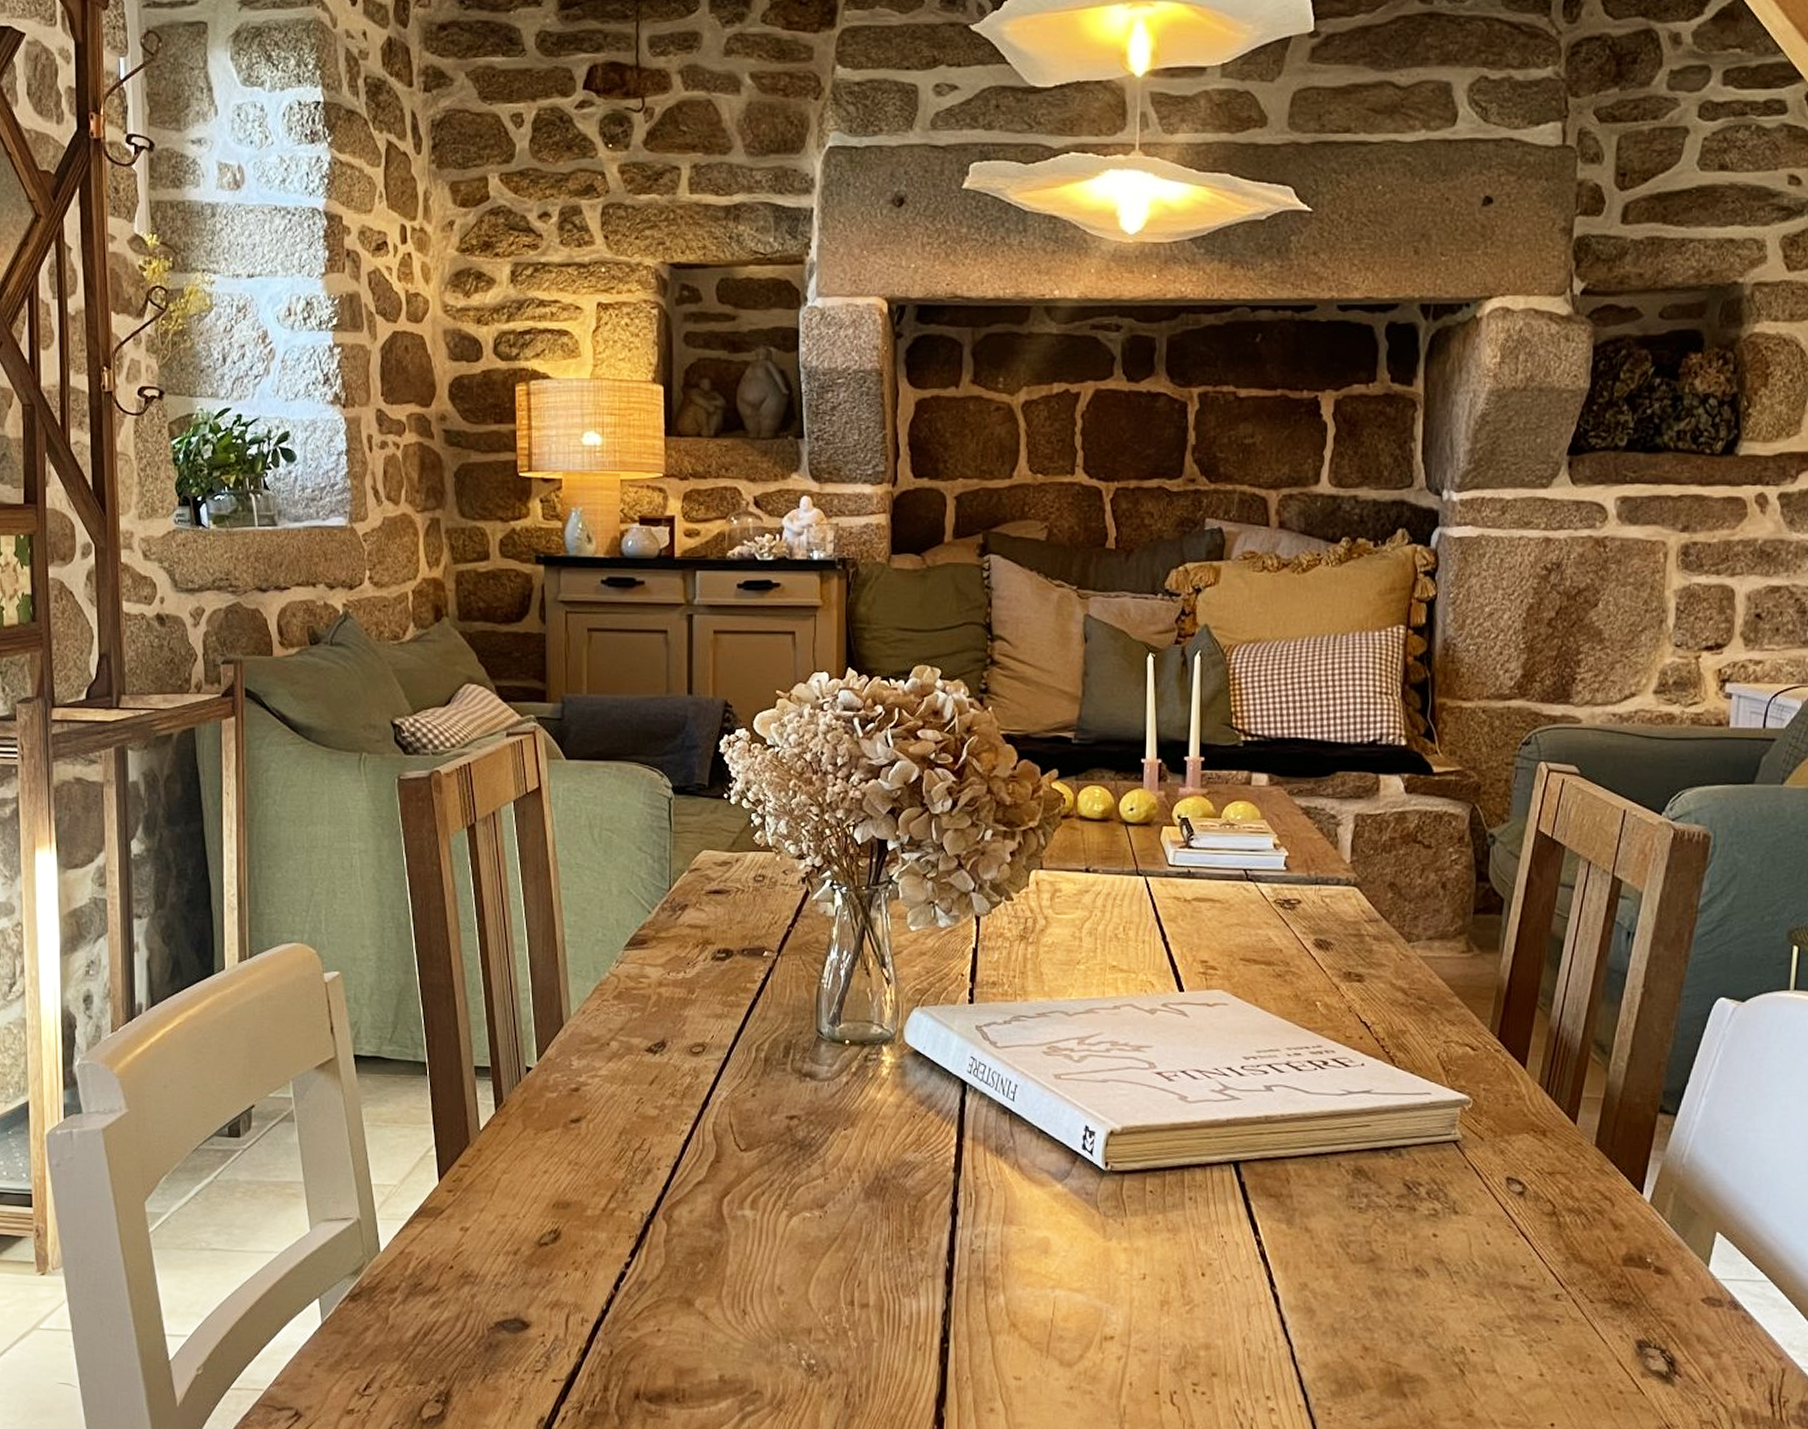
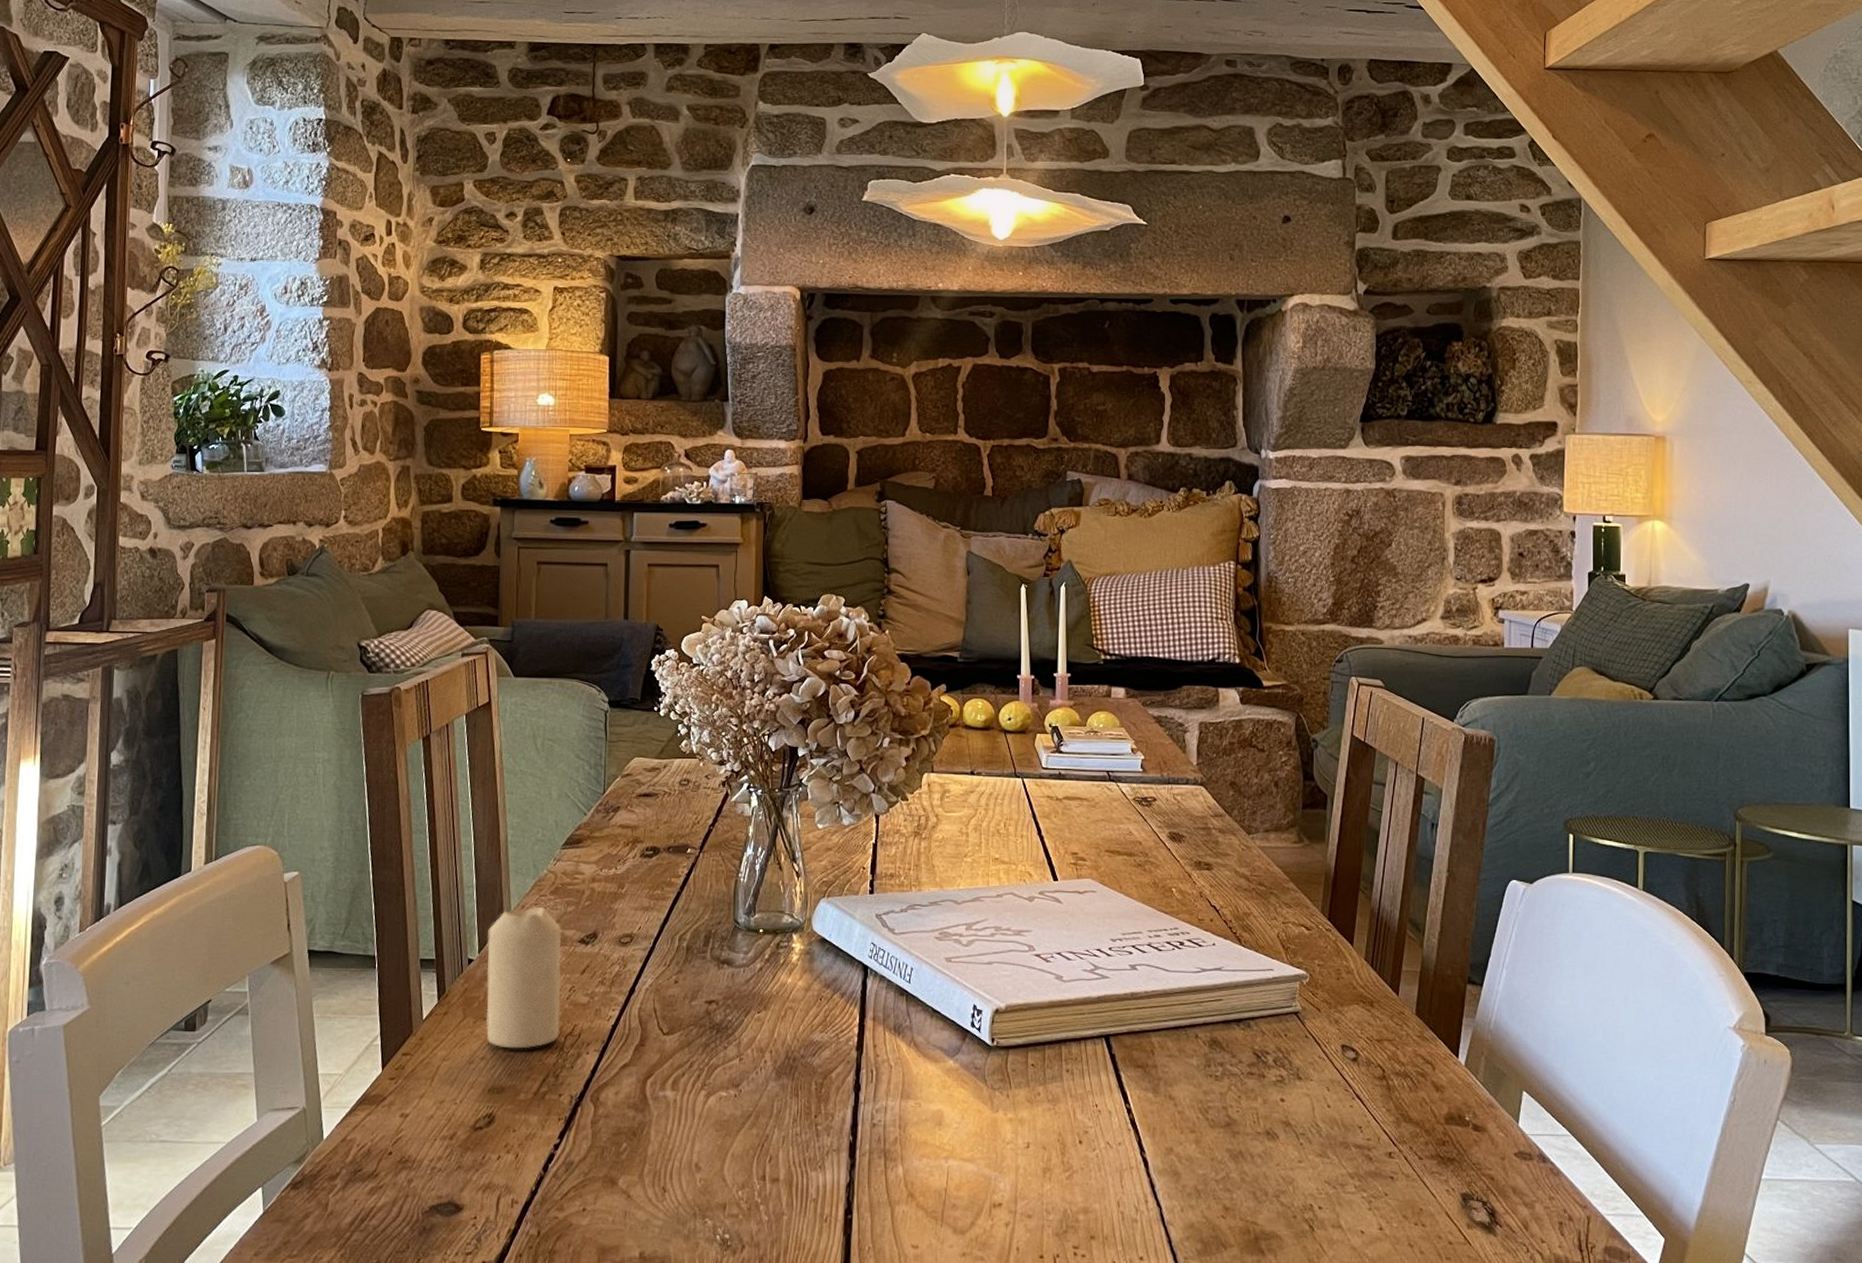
candle: none [546,1012,628,1163] -> present [486,906,562,1049]

